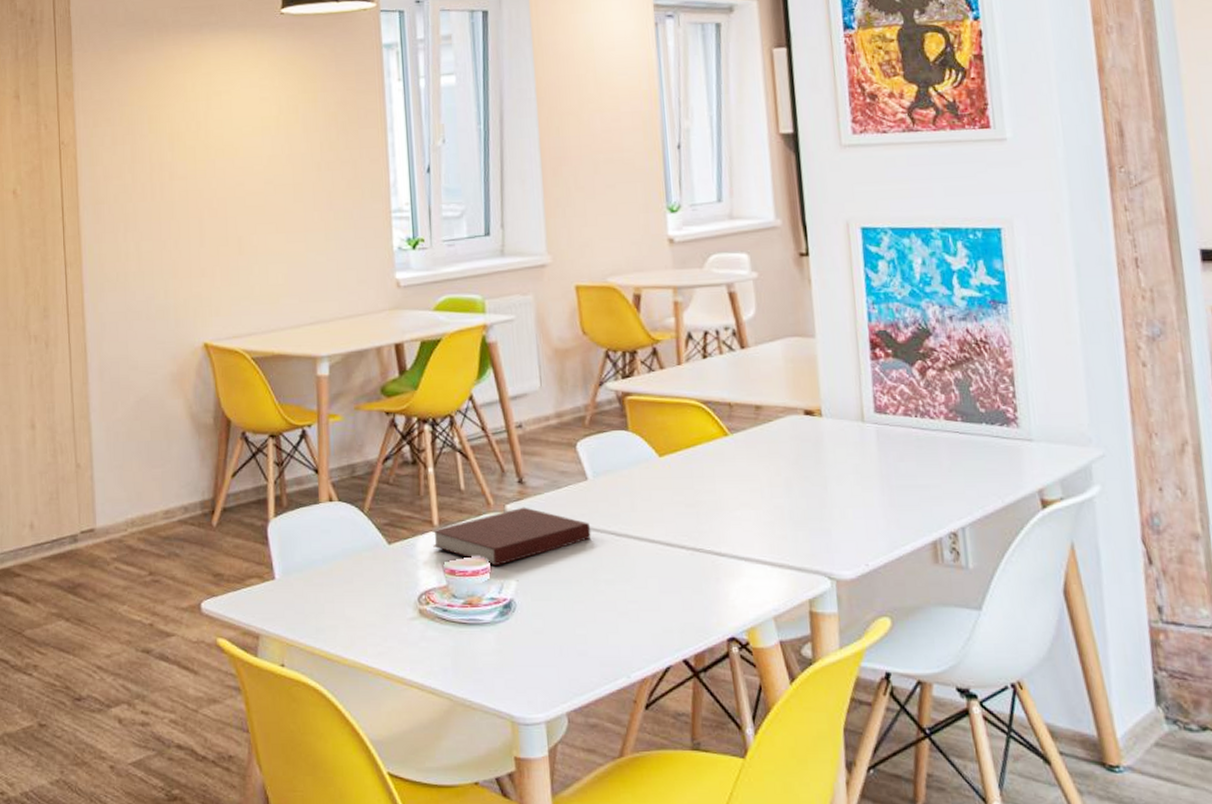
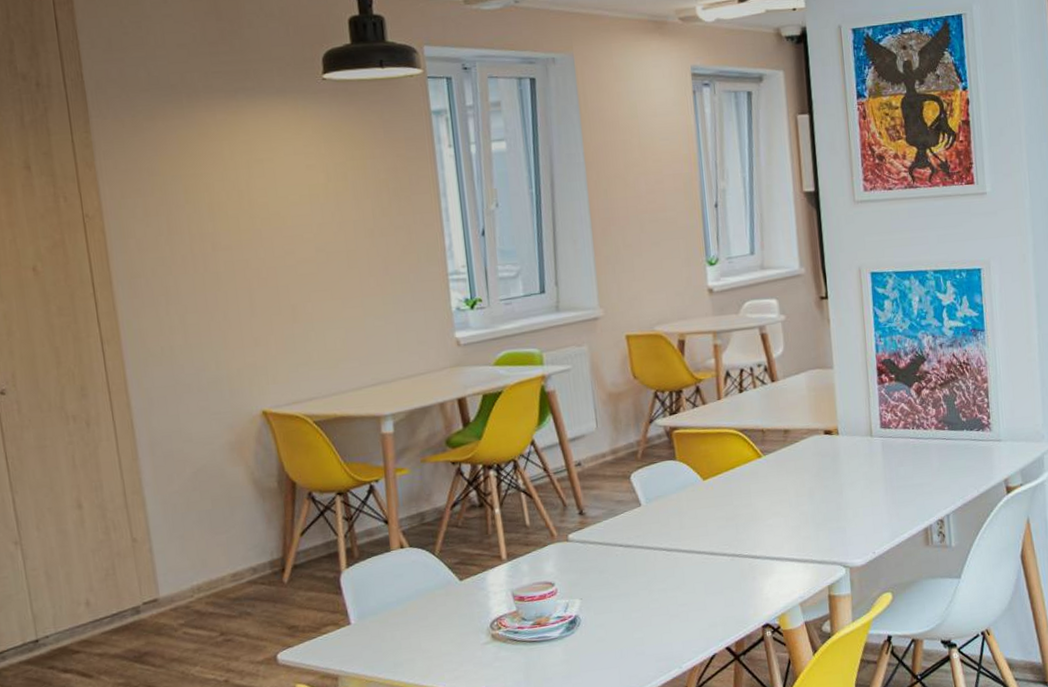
notebook: present [432,507,591,567] -> none [501,535,646,589]

